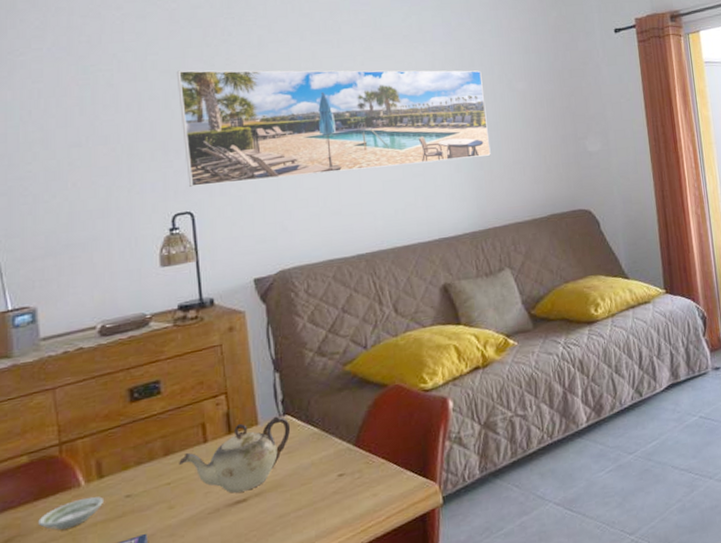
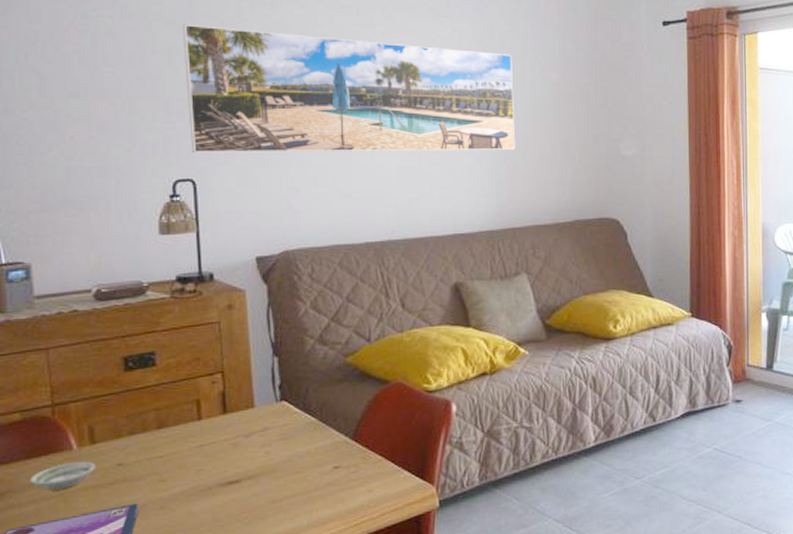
teapot: present [179,416,291,493] -> none [172,401,287,473]

